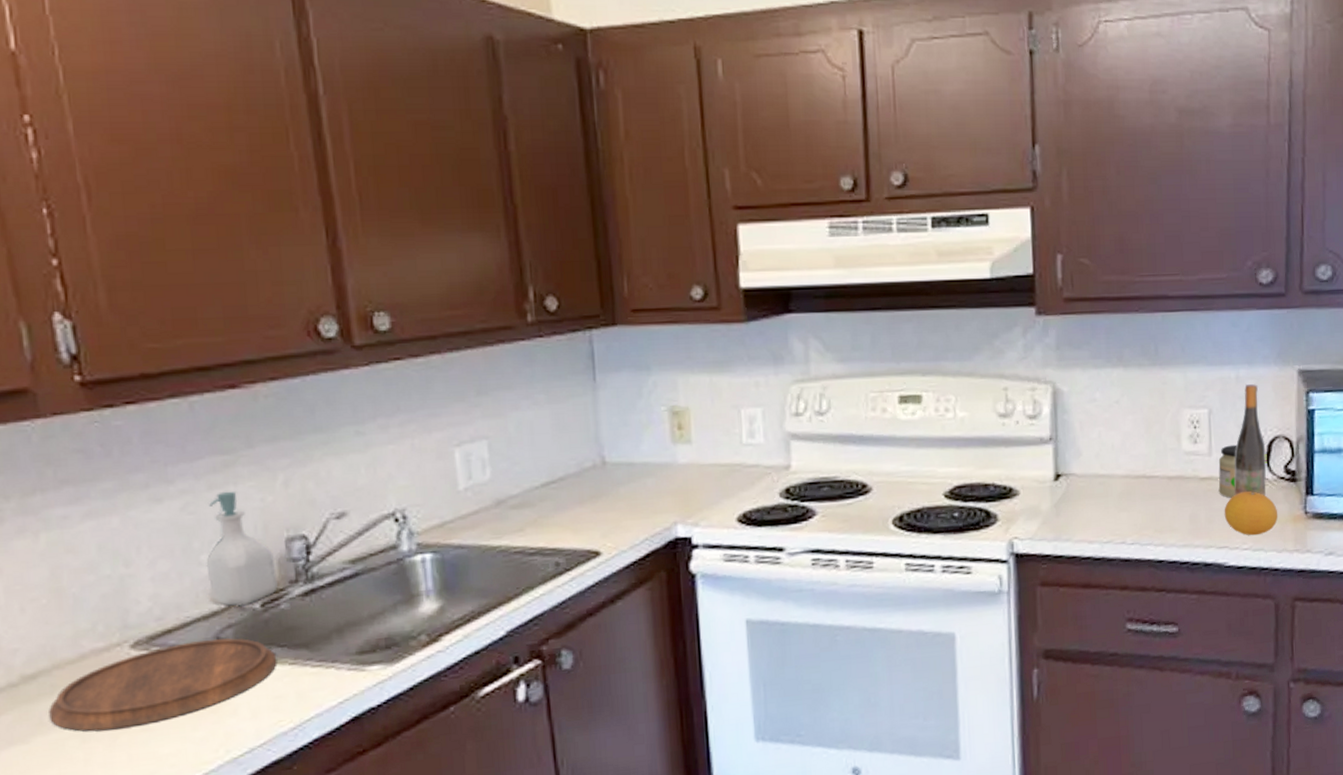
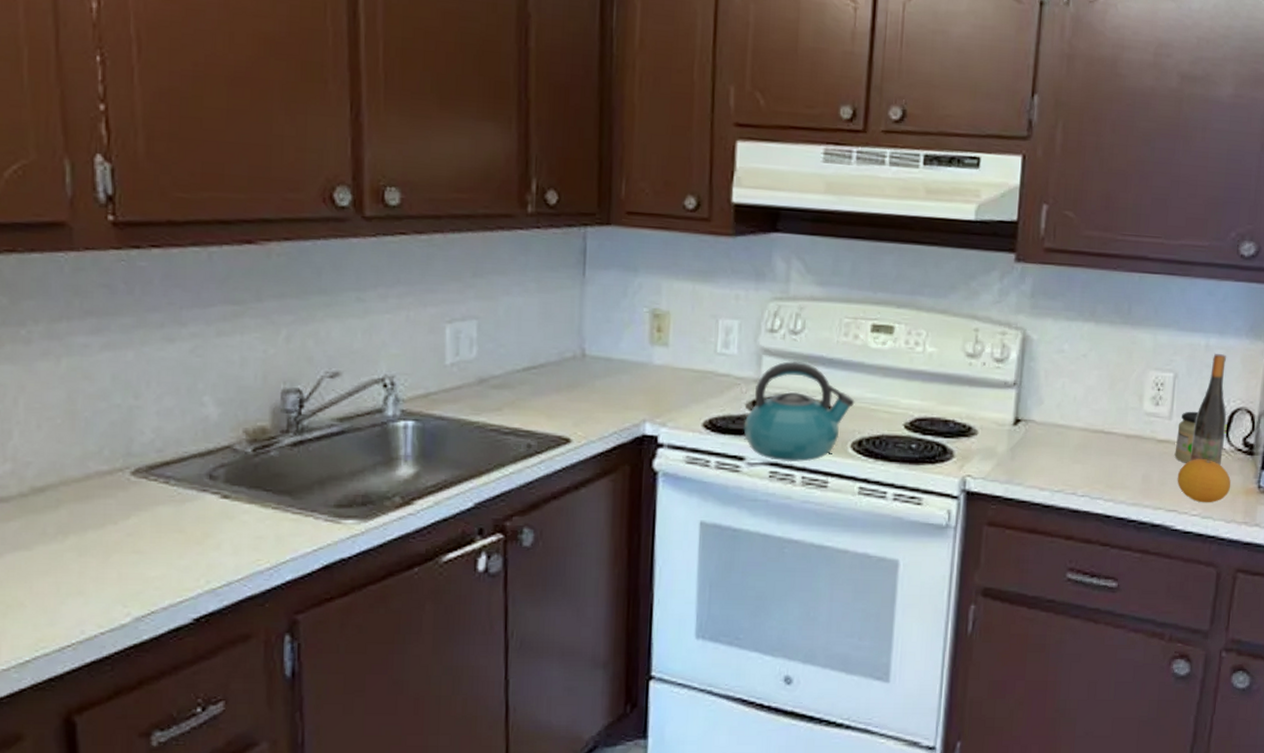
cutting board: present [49,638,277,731] -> none [52,476,262,548]
soap bottle: present [202,492,279,607] -> none [205,340,271,449]
kettle: none [779,442,891,548] -> present [743,360,855,463]

